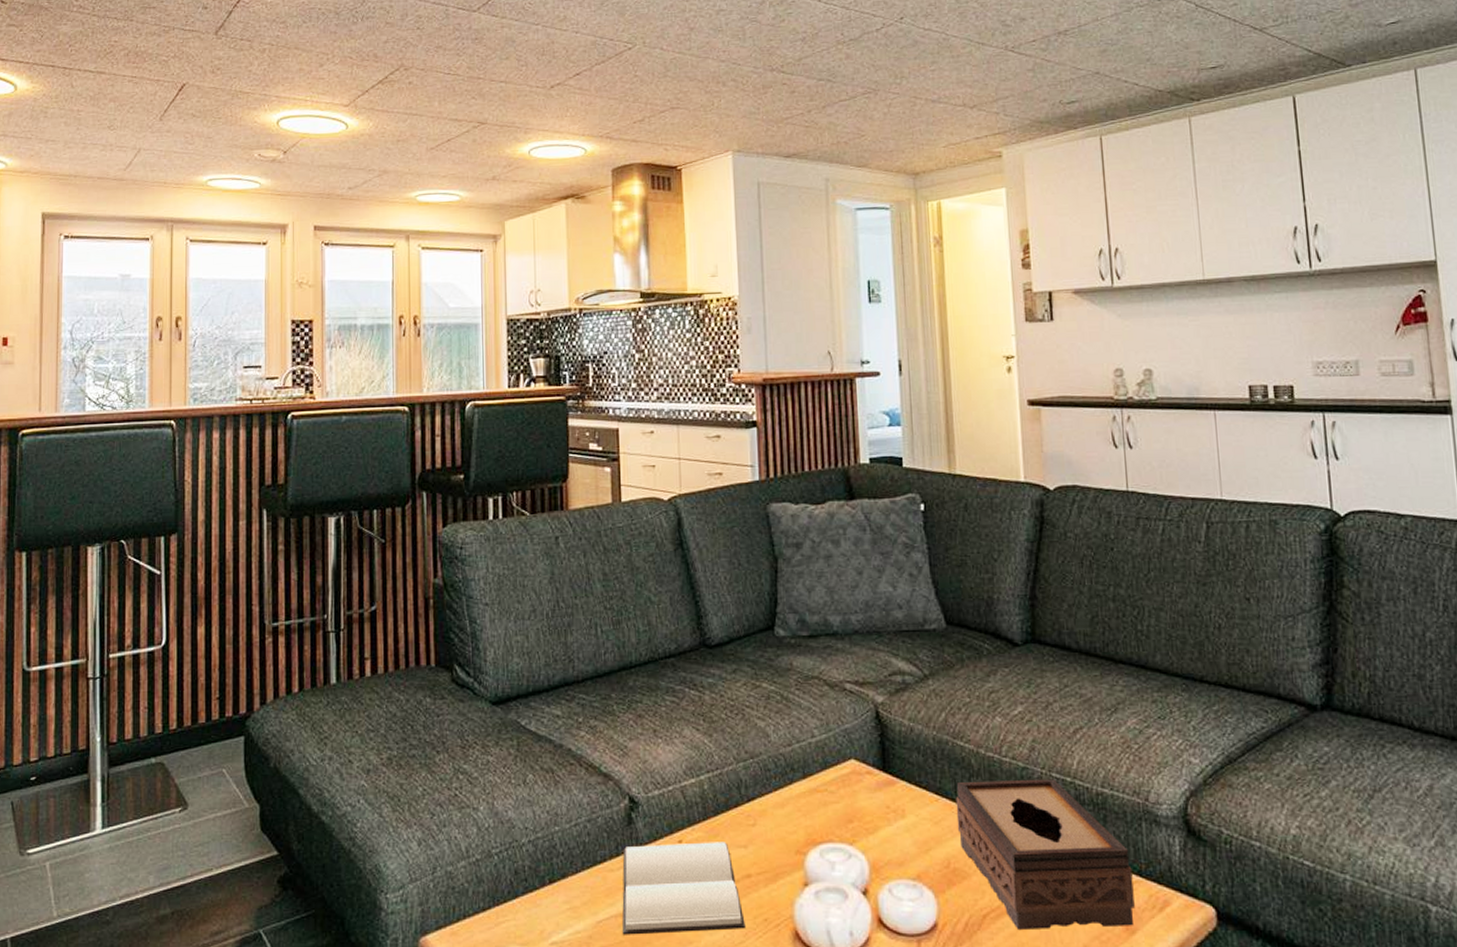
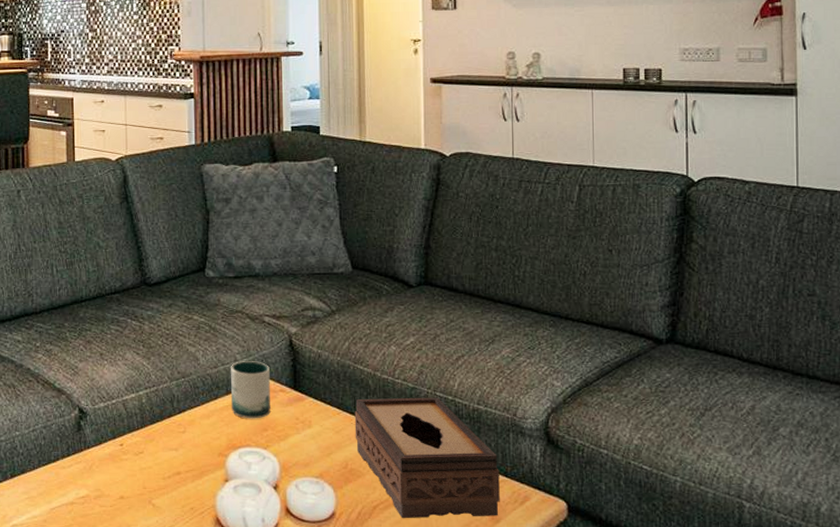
book: present [622,842,745,935] -> none [71,445,175,520]
mug: none [807,737,856,808] -> present [231,361,270,419]

